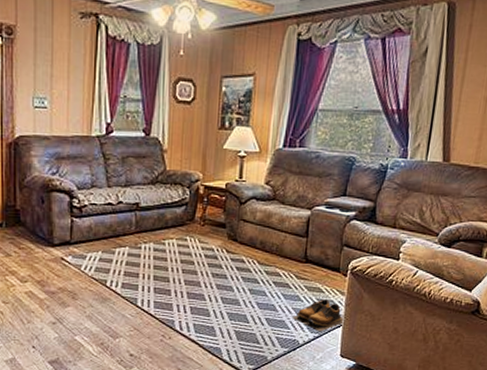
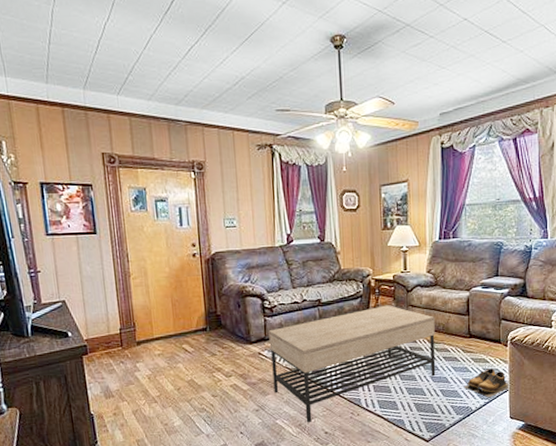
coffee table: none [75,217,268,343] -> present [268,305,436,423]

